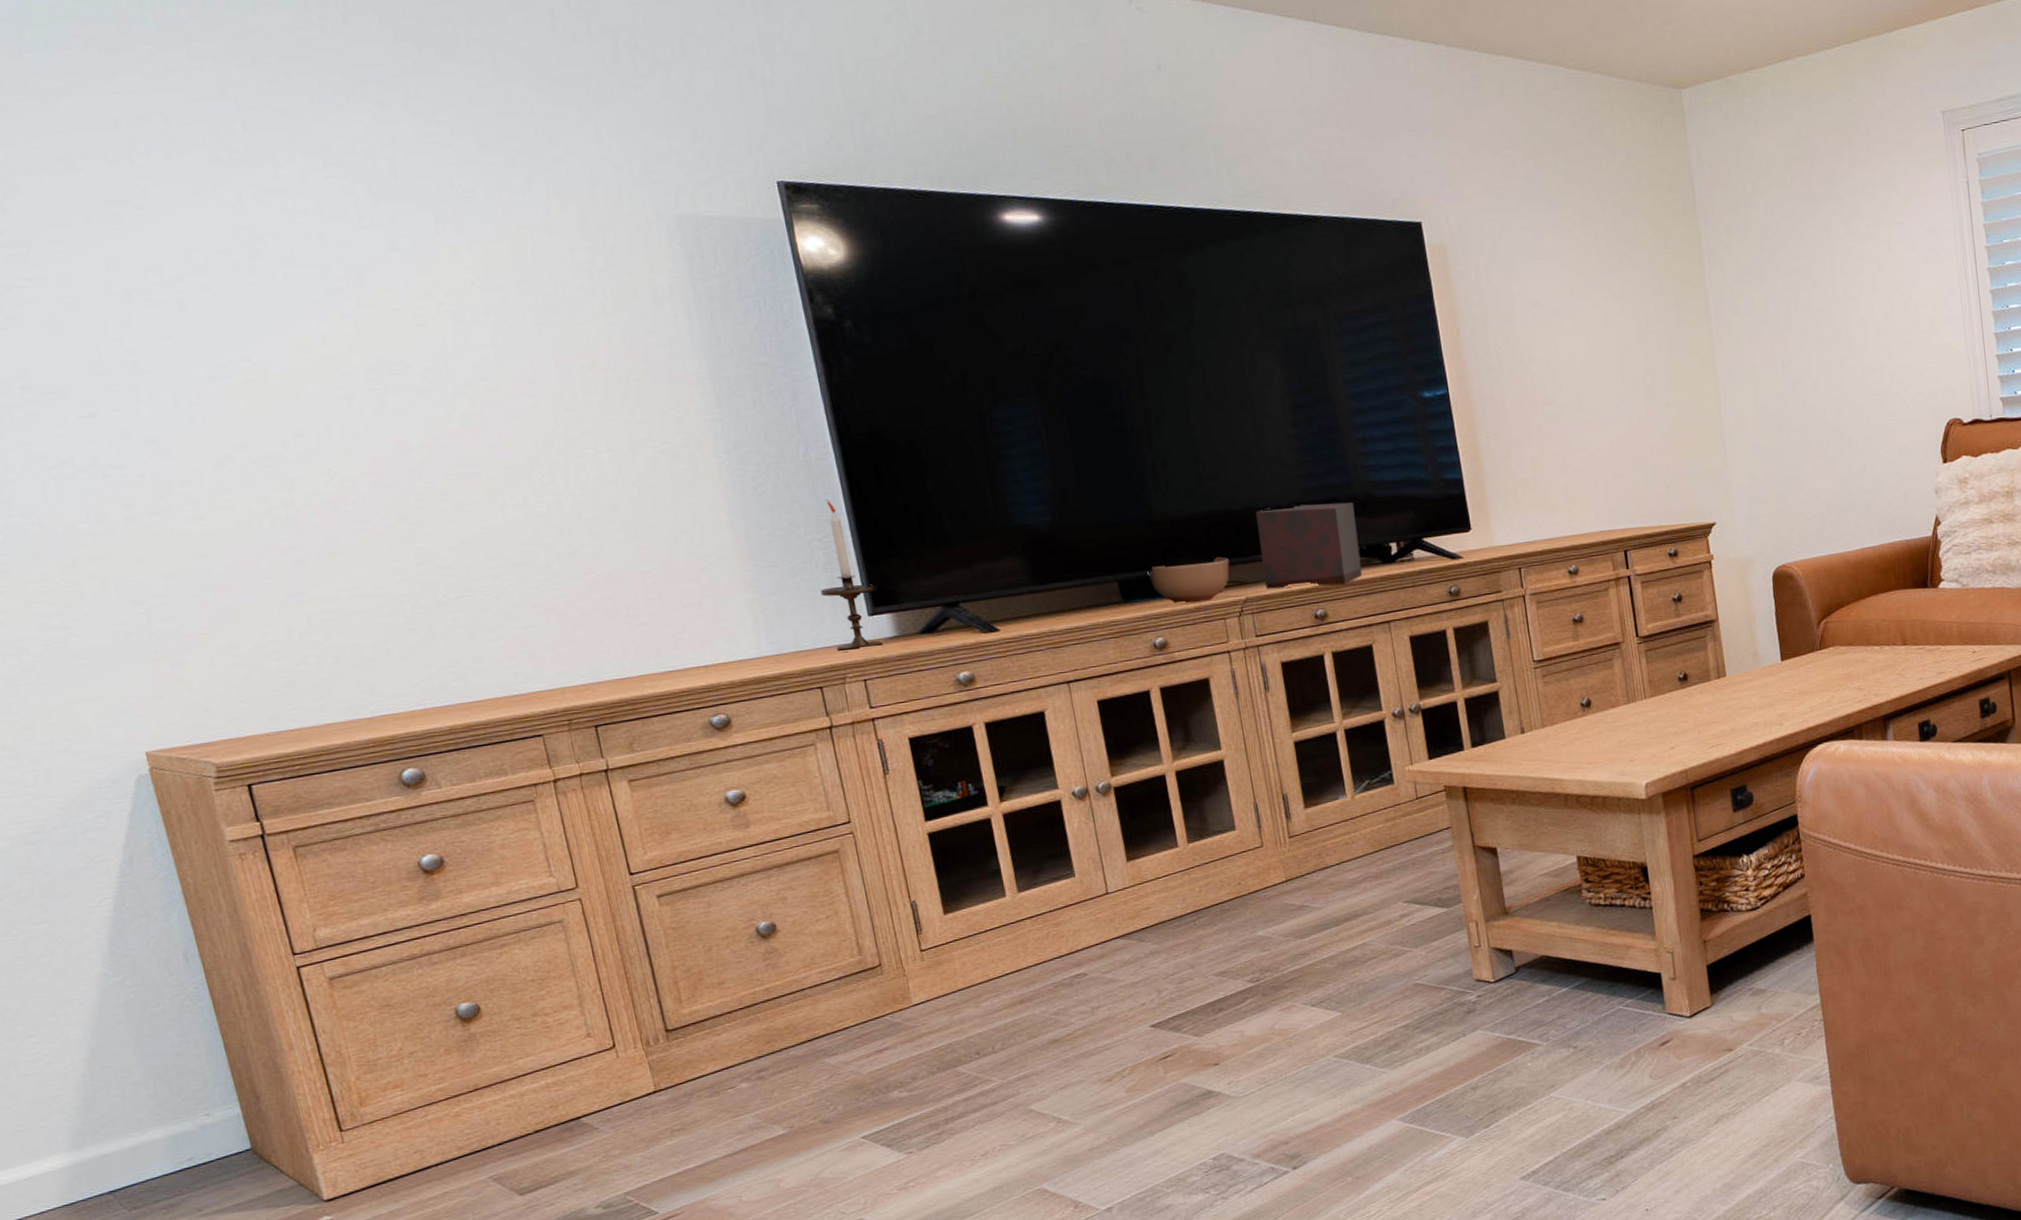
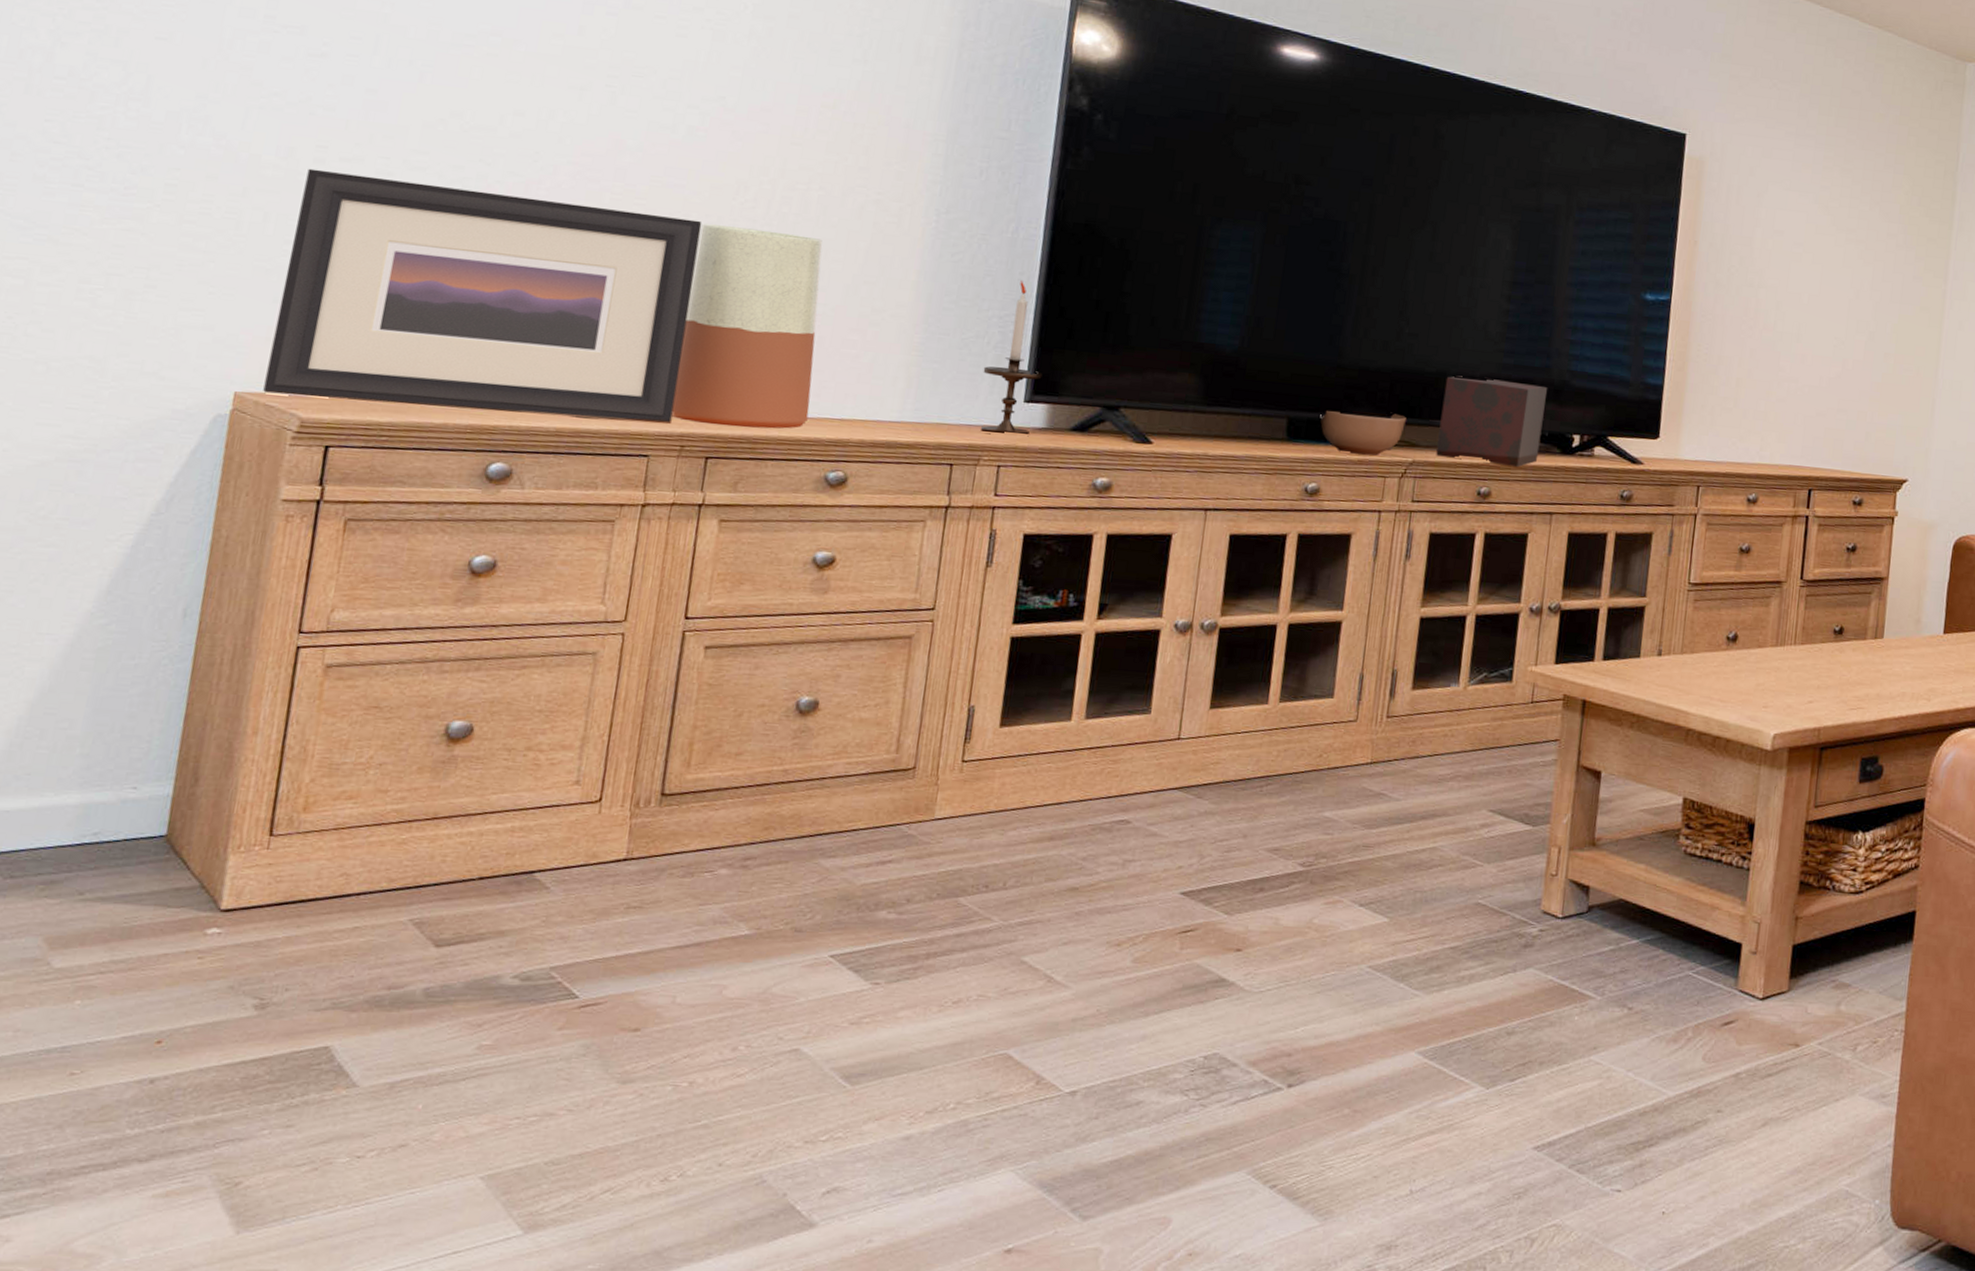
picture frame: none [124,504,553,747] -> present [263,168,703,425]
vase: none [510,498,675,696] -> present [671,223,823,429]

